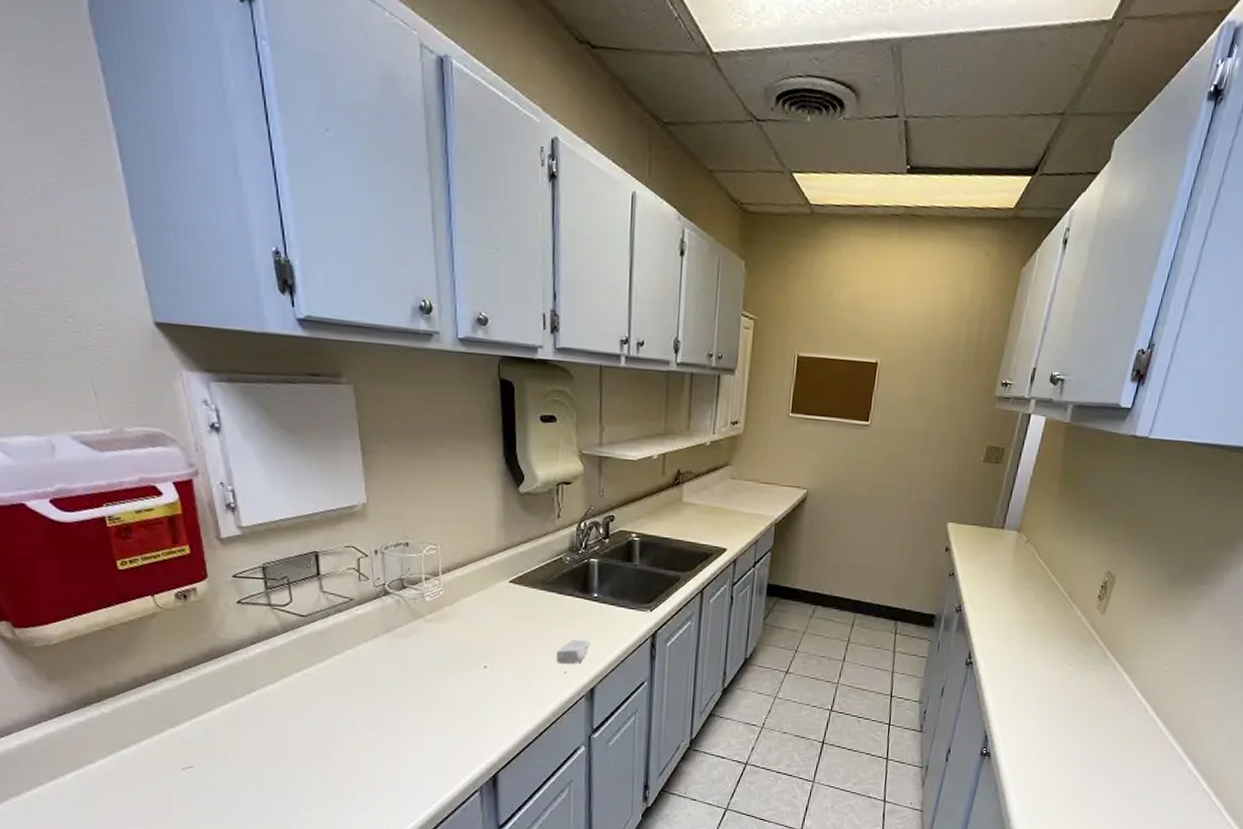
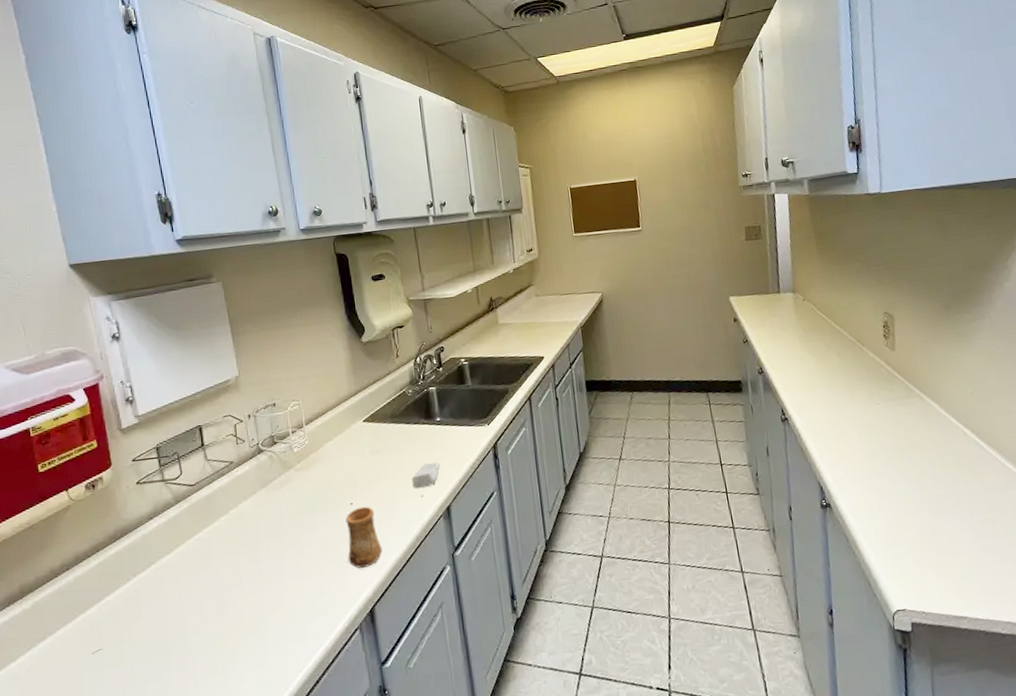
cup: none [475,672,514,733] -> present [345,506,383,568]

